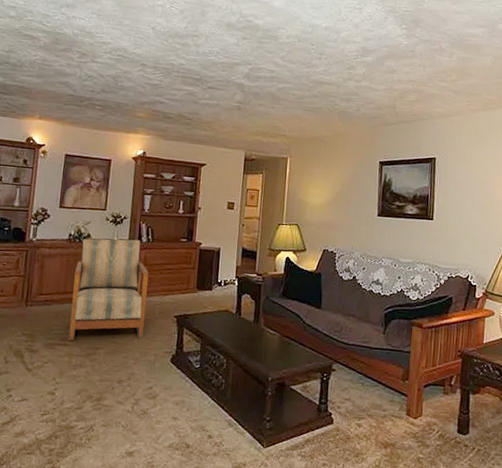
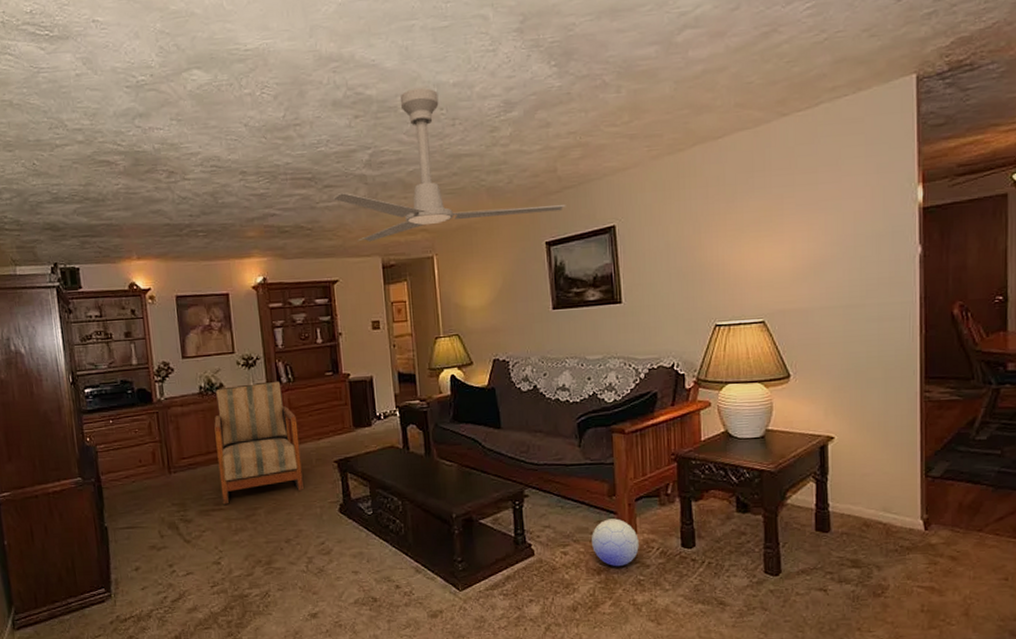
ceiling fan: none [214,25,399,139] -> present [333,88,566,242]
ball: none [383,400,423,444] -> present [592,518,639,567]

